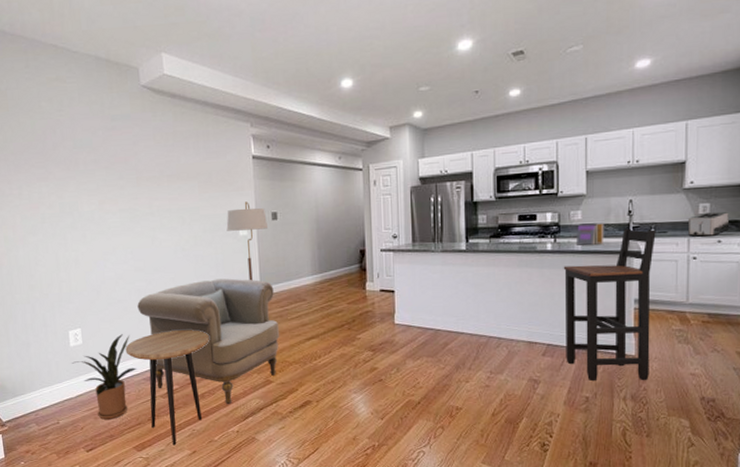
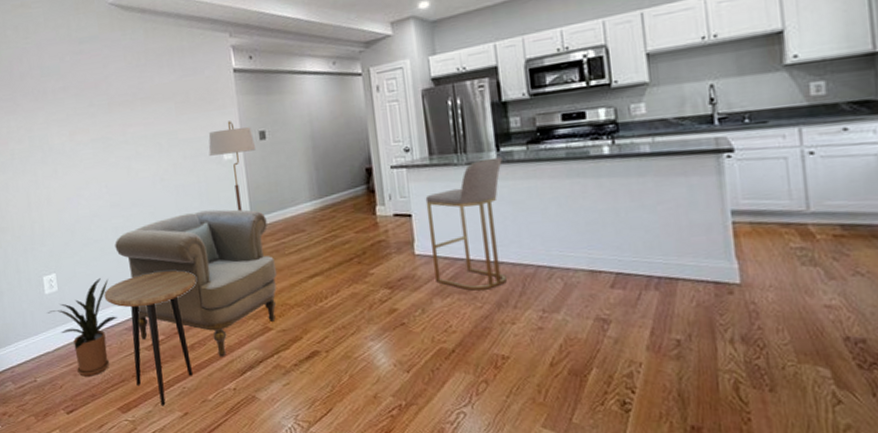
bar stool: none [406,247,469,355] -> present [425,157,507,291]
bar stool: present [563,228,656,381] -> none [627,120,764,318]
books: present [575,223,605,246] -> none [641,116,681,146]
toaster: present [687,211,729,237] -> none [795,90,856,126]

